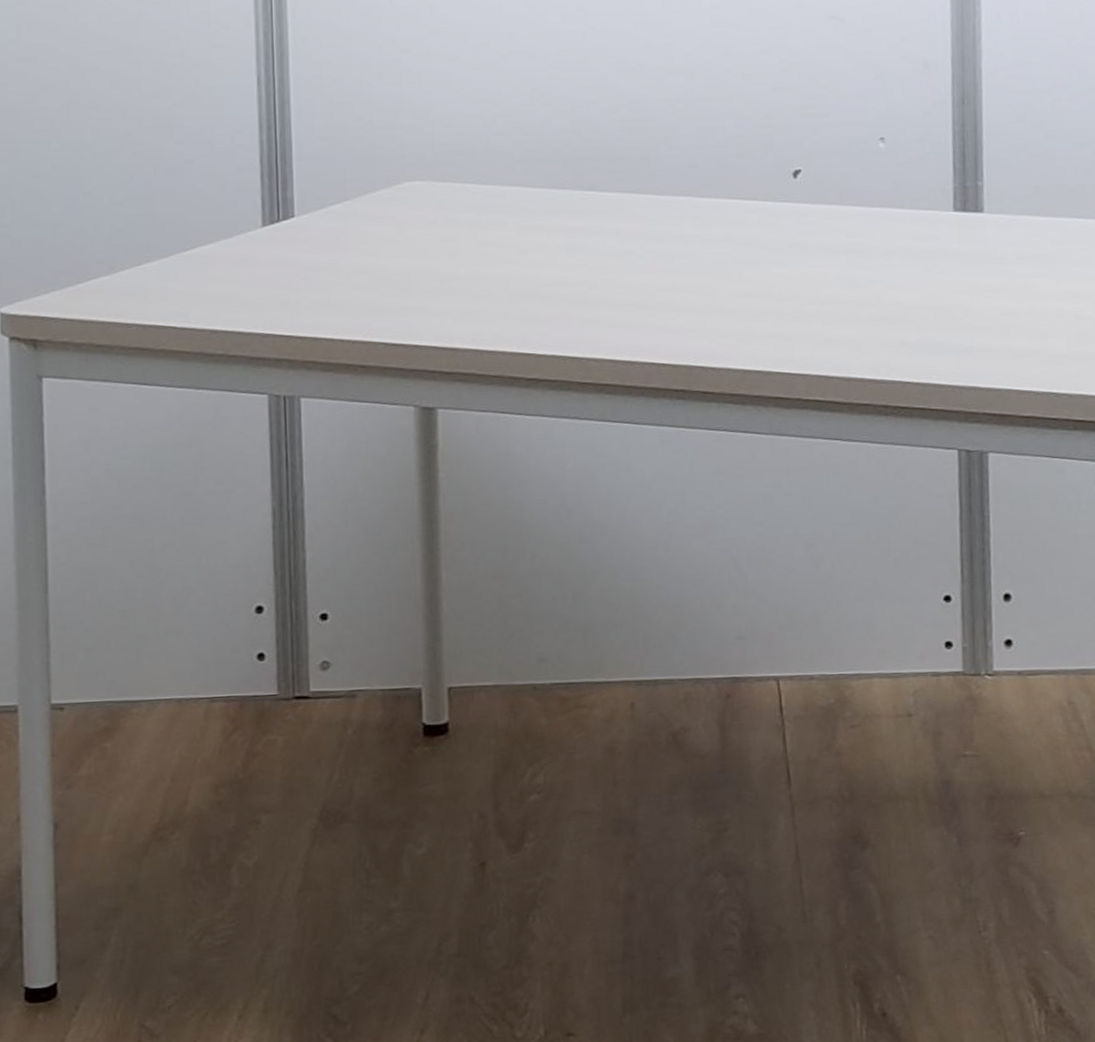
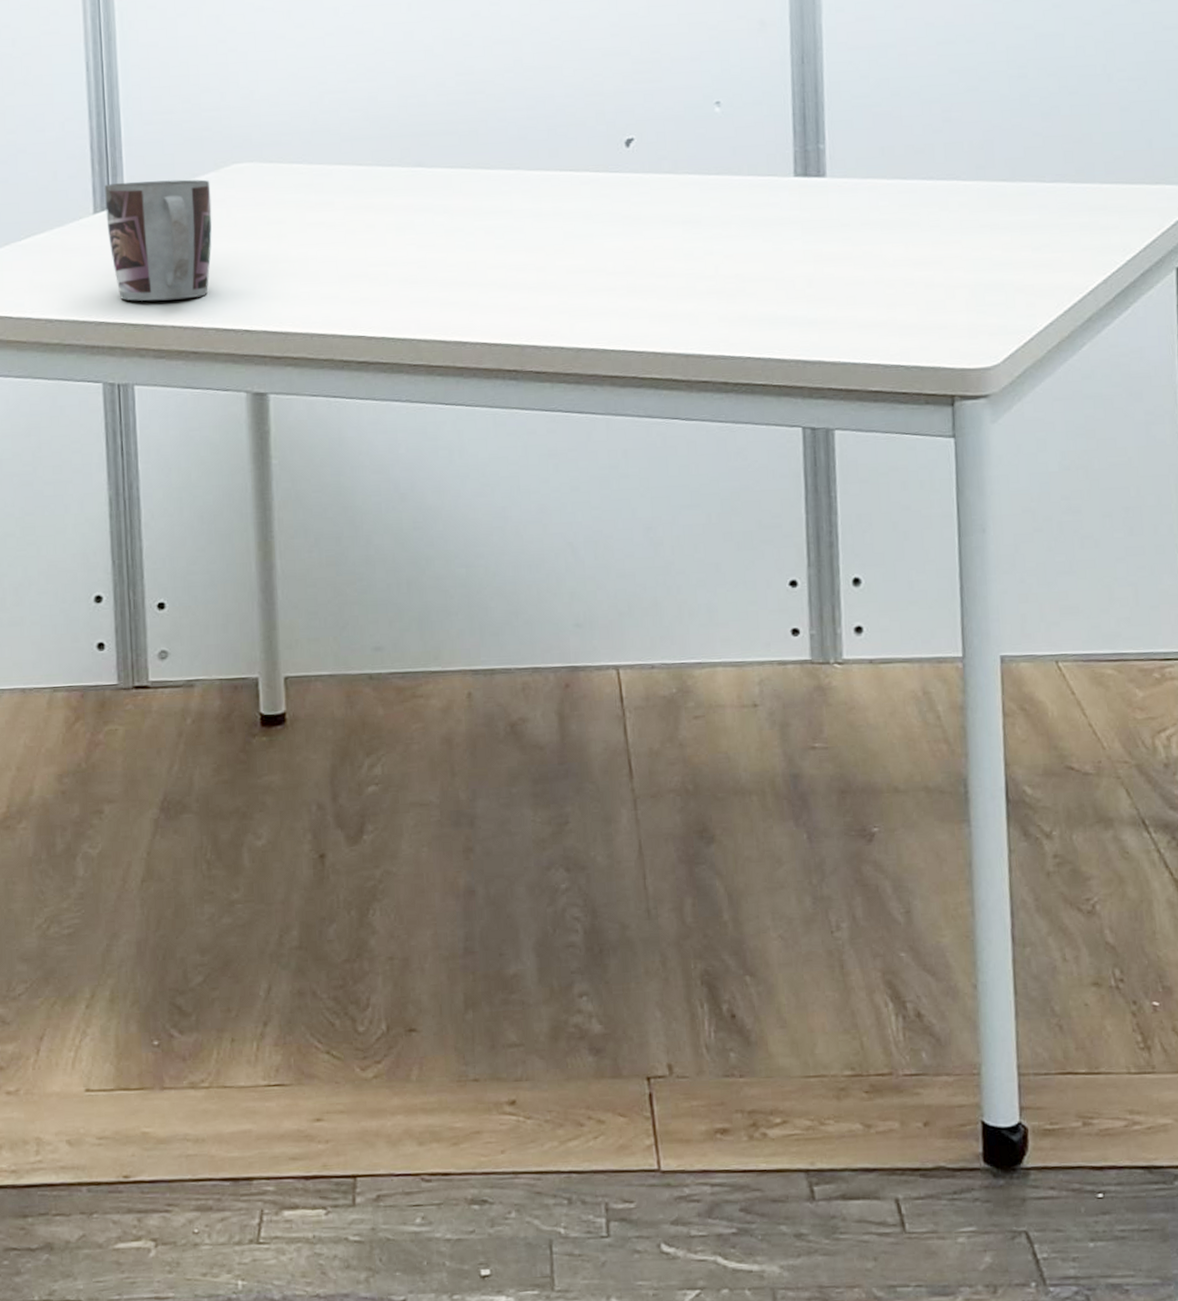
mug: none [274,195,383,315] -> present [105,179,212,301]

